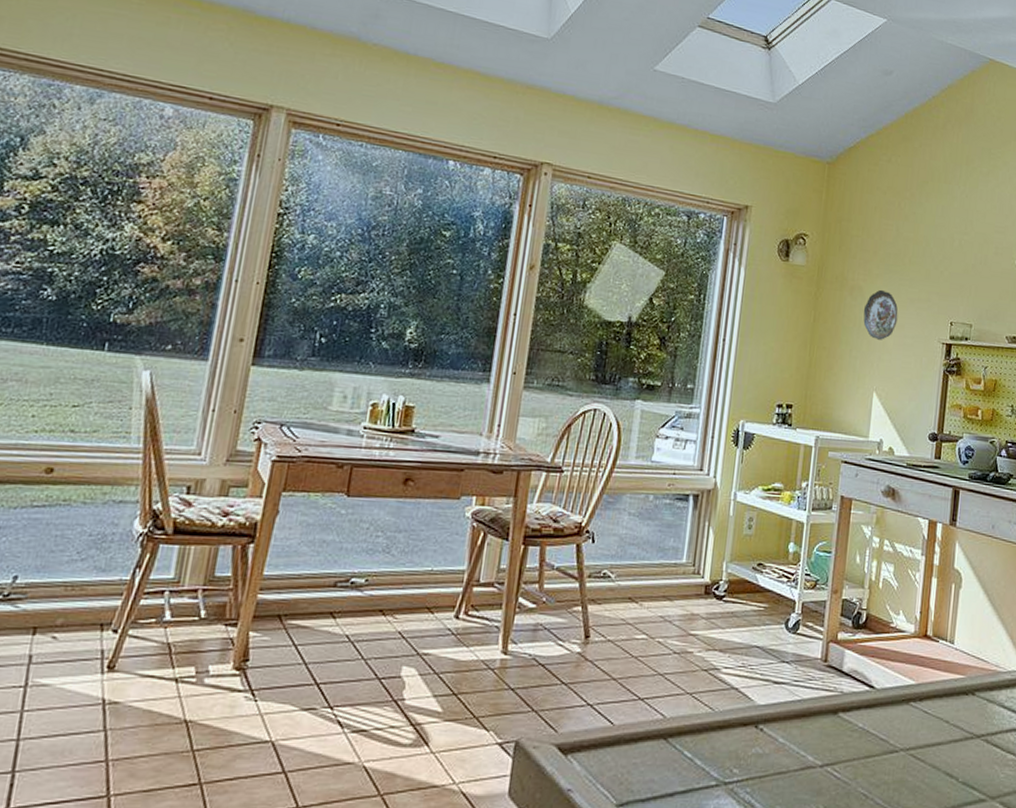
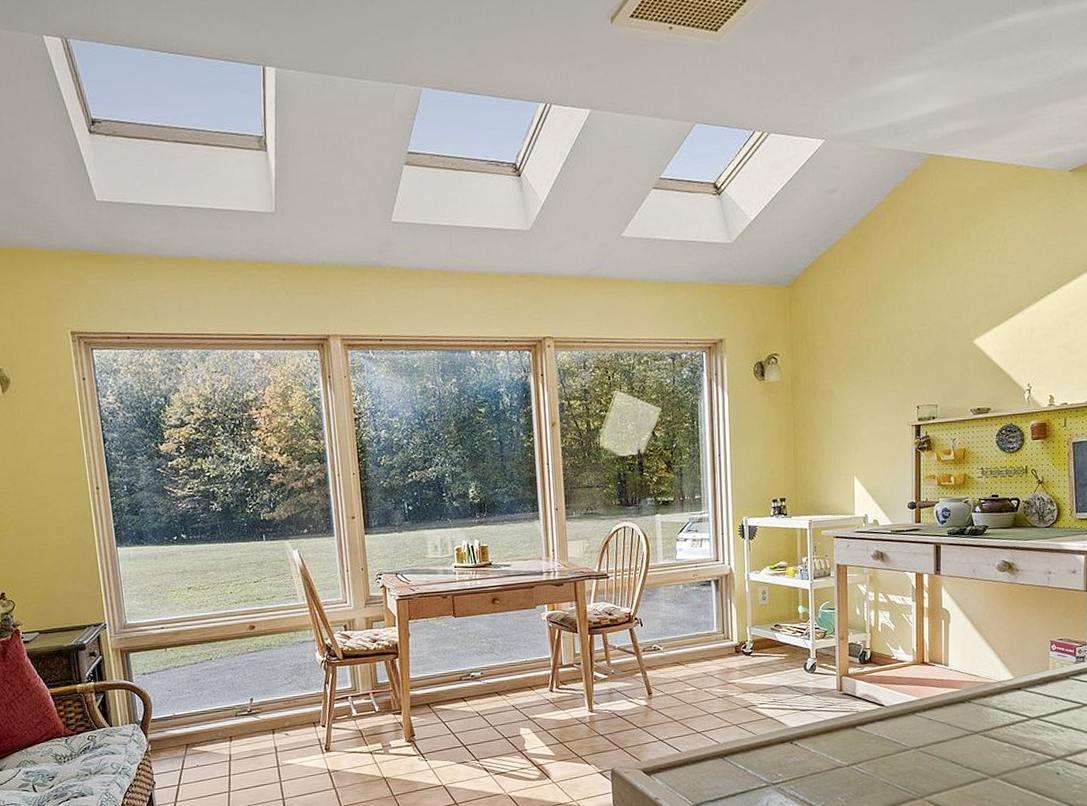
decorative plate: present [863,289,898,340] -> none [836,389,868,433]

